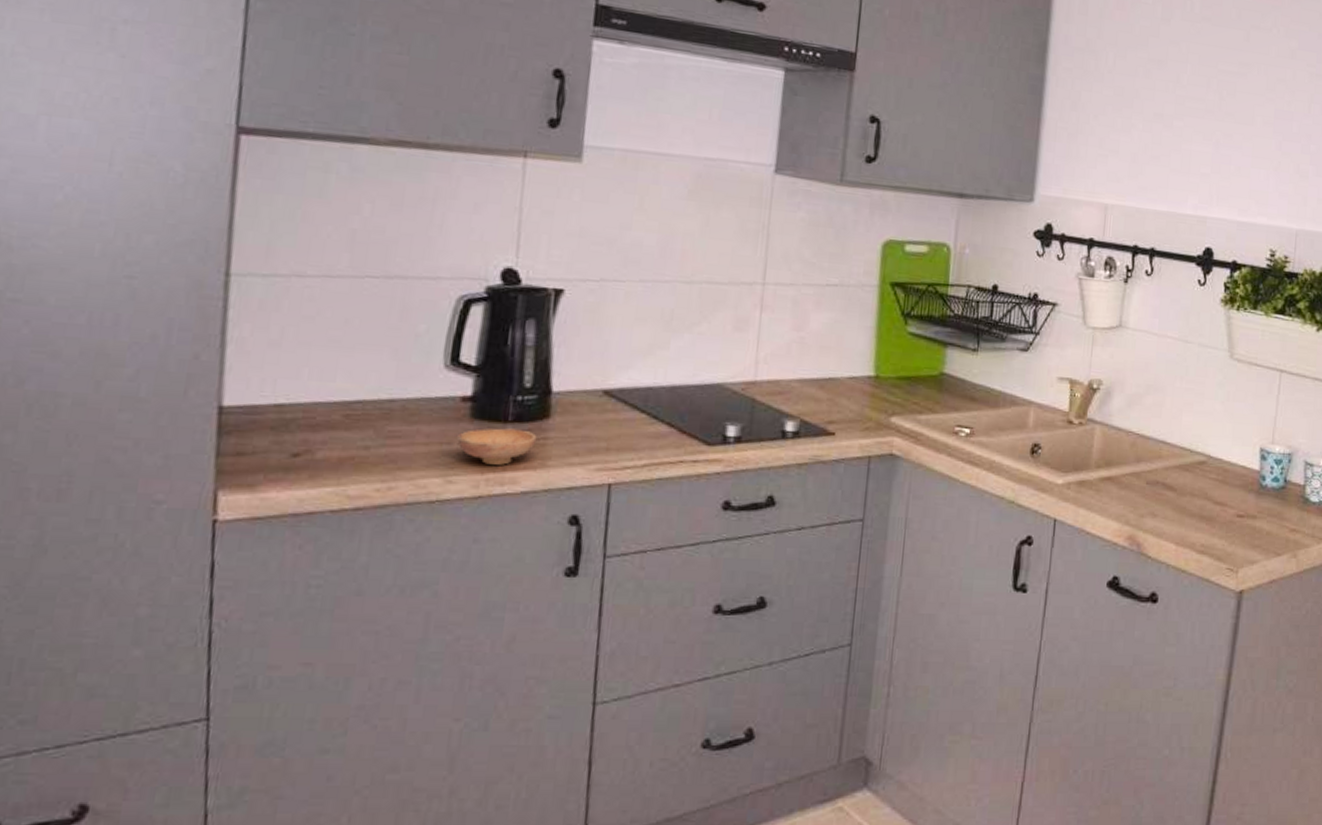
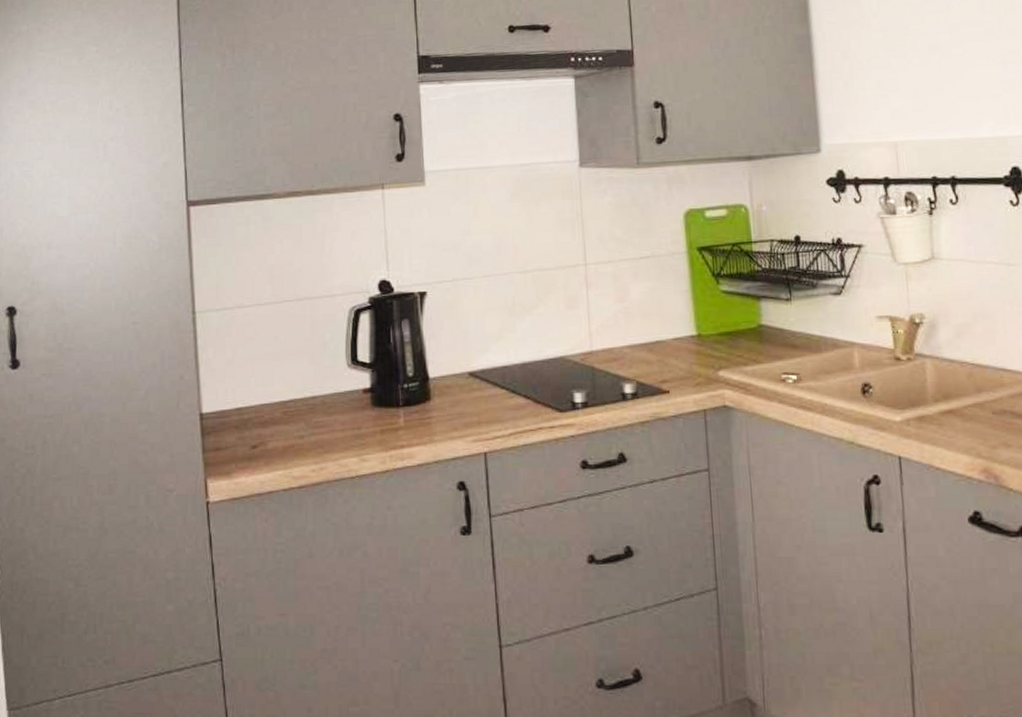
bowl: present [457,428,537,465] -> none [365,412,423,443]

